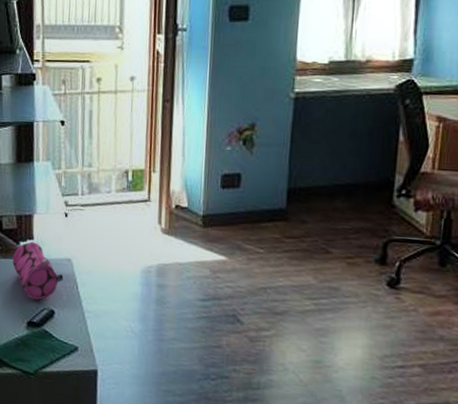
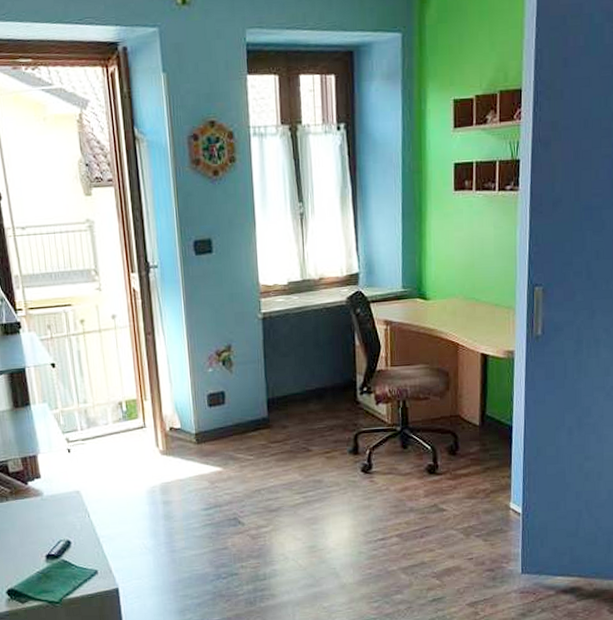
pencil case: present [12,242,64,301] -> none [23,480,75,534]

